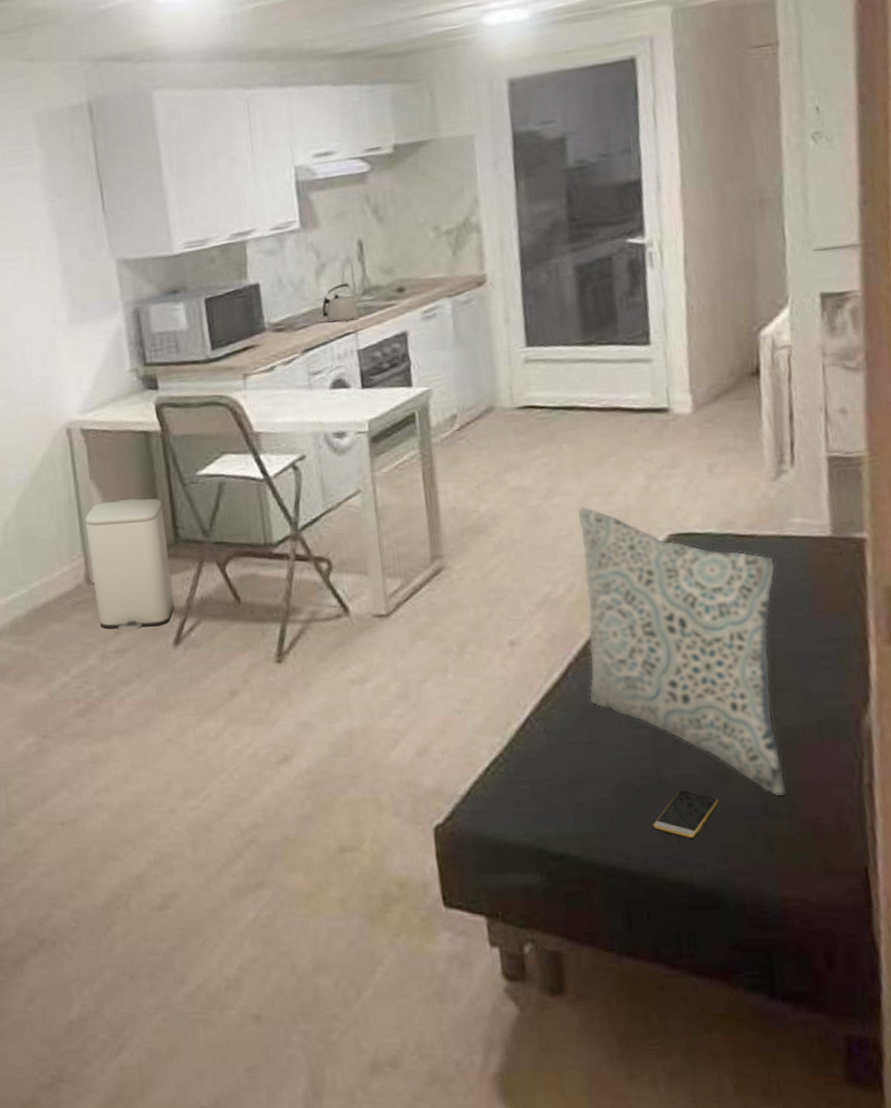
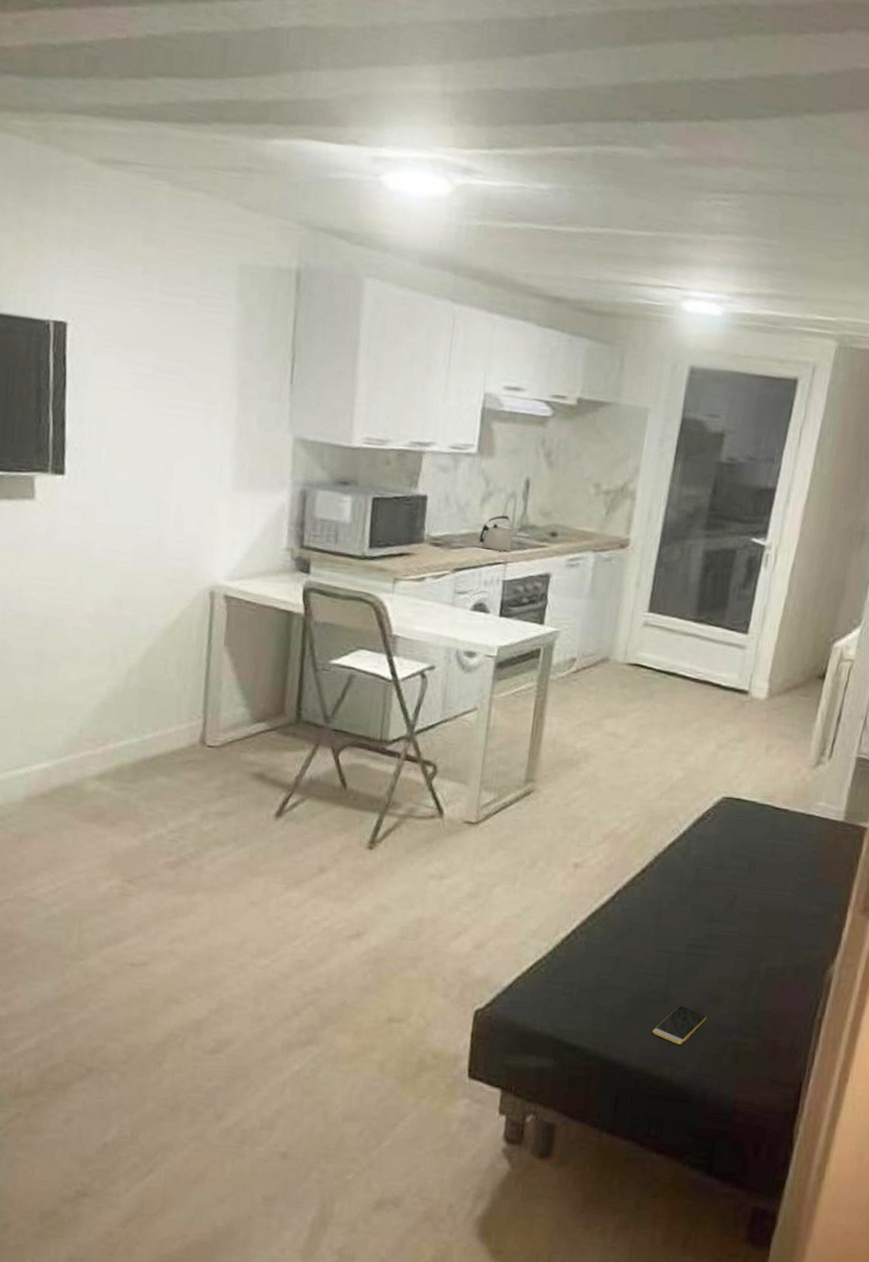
pedal bin: present [85,498,174,631] -> none [206,670,291,797]
pillow: present [578,507,786,797] -> none [627,760,797,1021]

